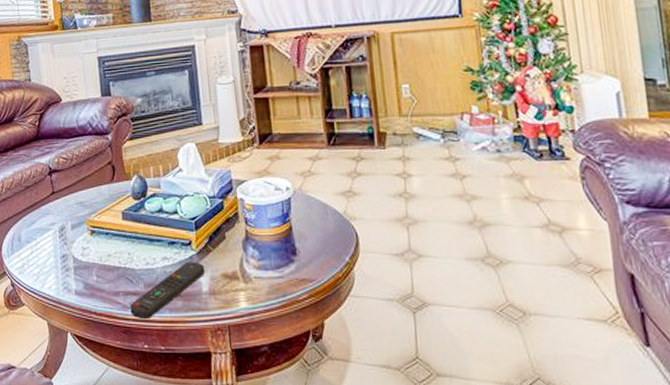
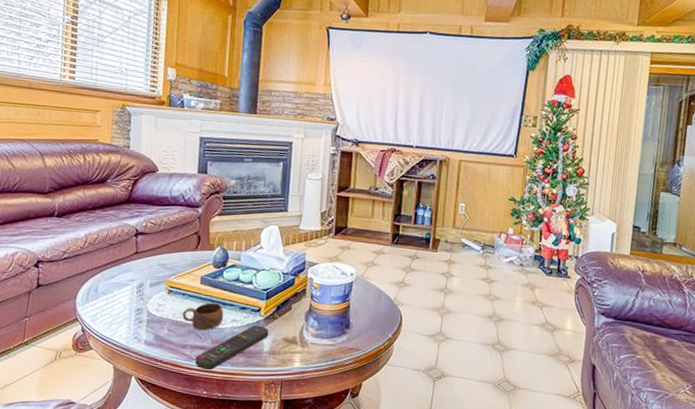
cup: none [109,240,153,273] -> present [182,302,224,331]

